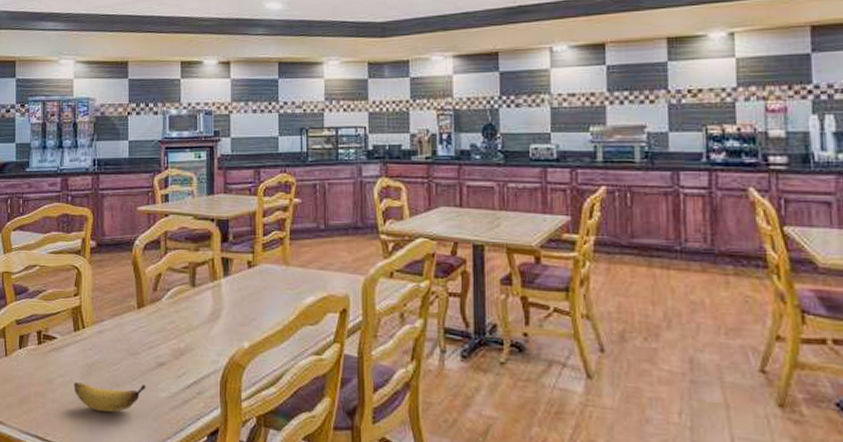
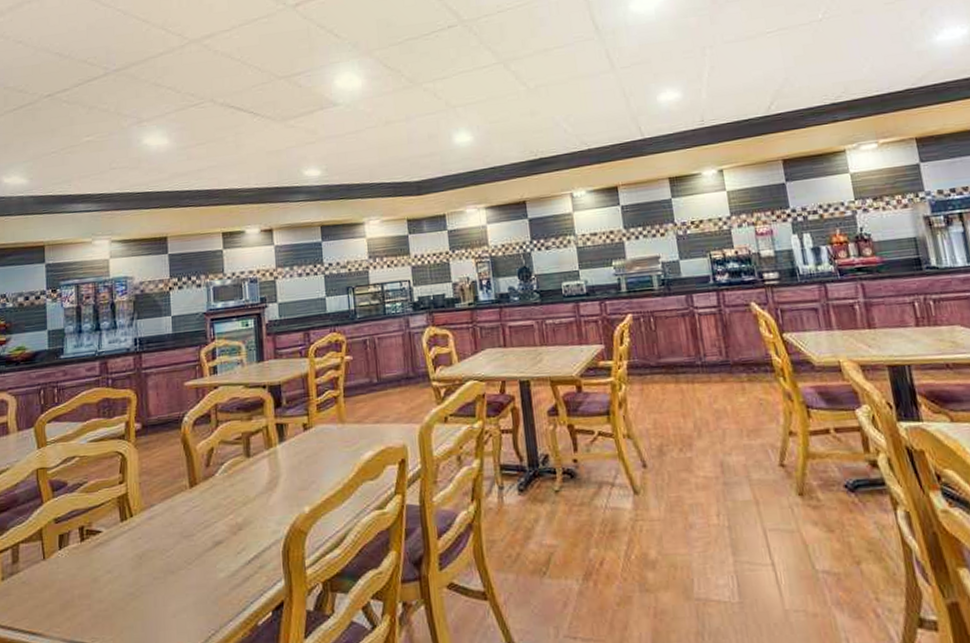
banana: present [74,382,146,412] -> none [123,567,203,604]

